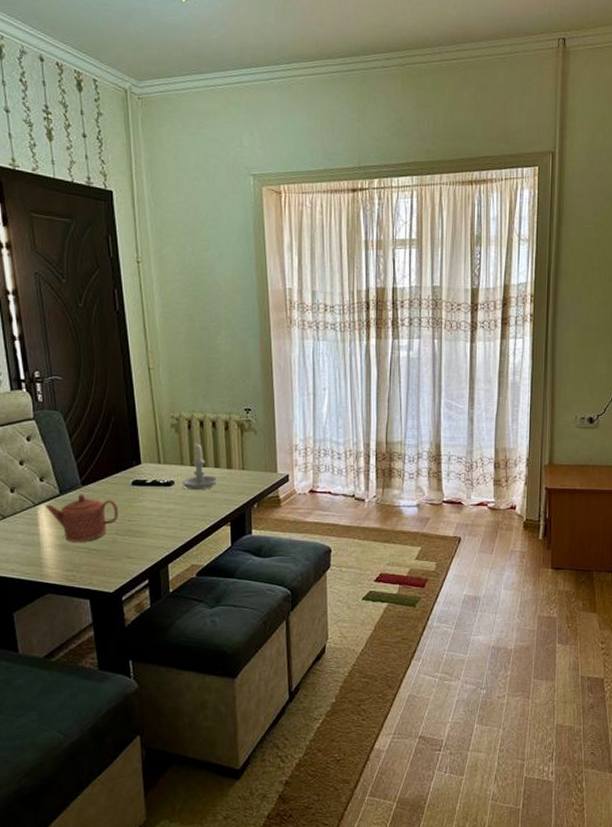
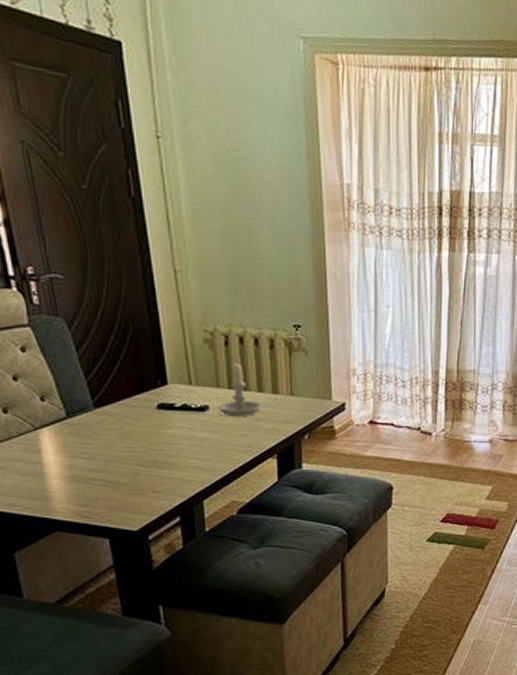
teapot: present [45,494,118,542] -> none [49,417,141,473]

